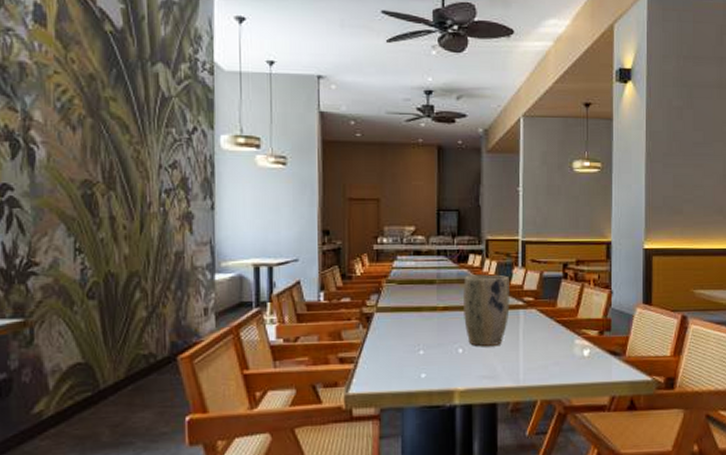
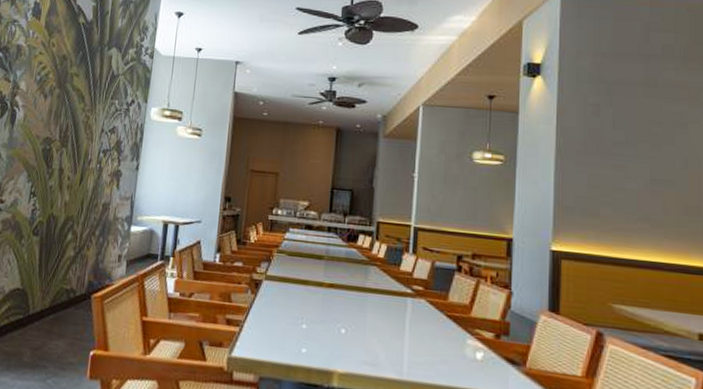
plant pot: present [463,274,510,346] -> none [349,255,399,332]

